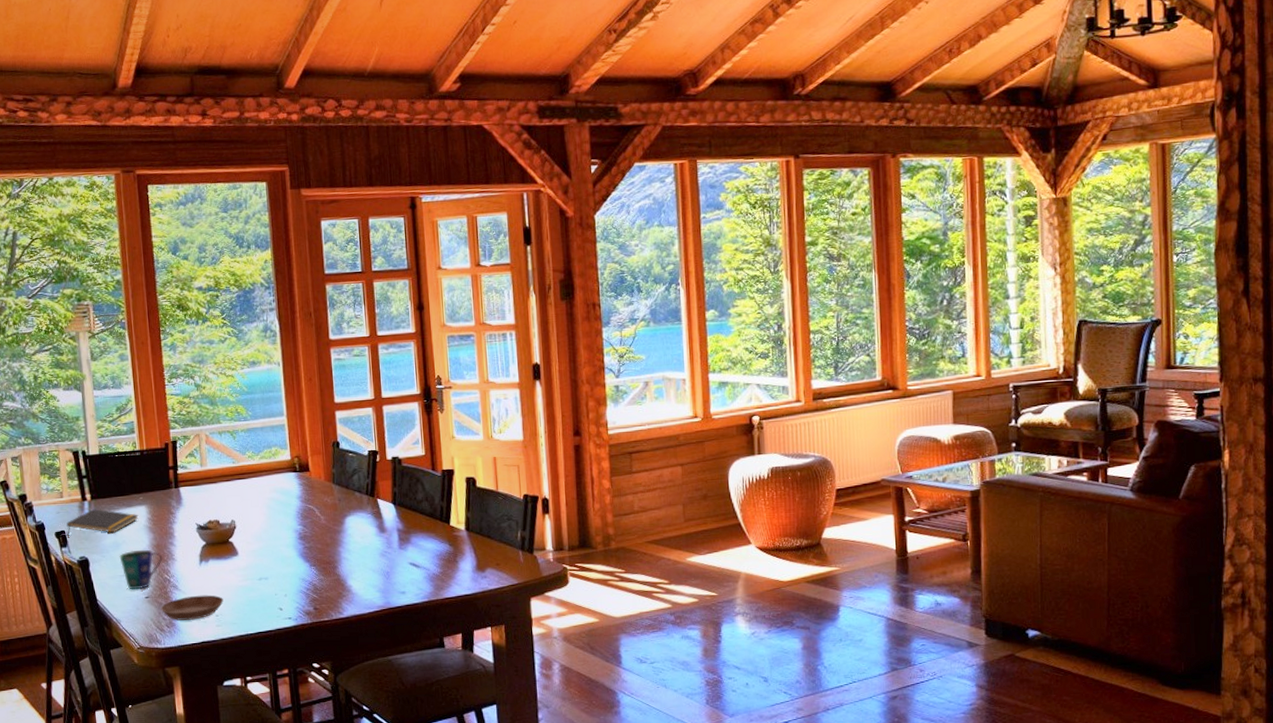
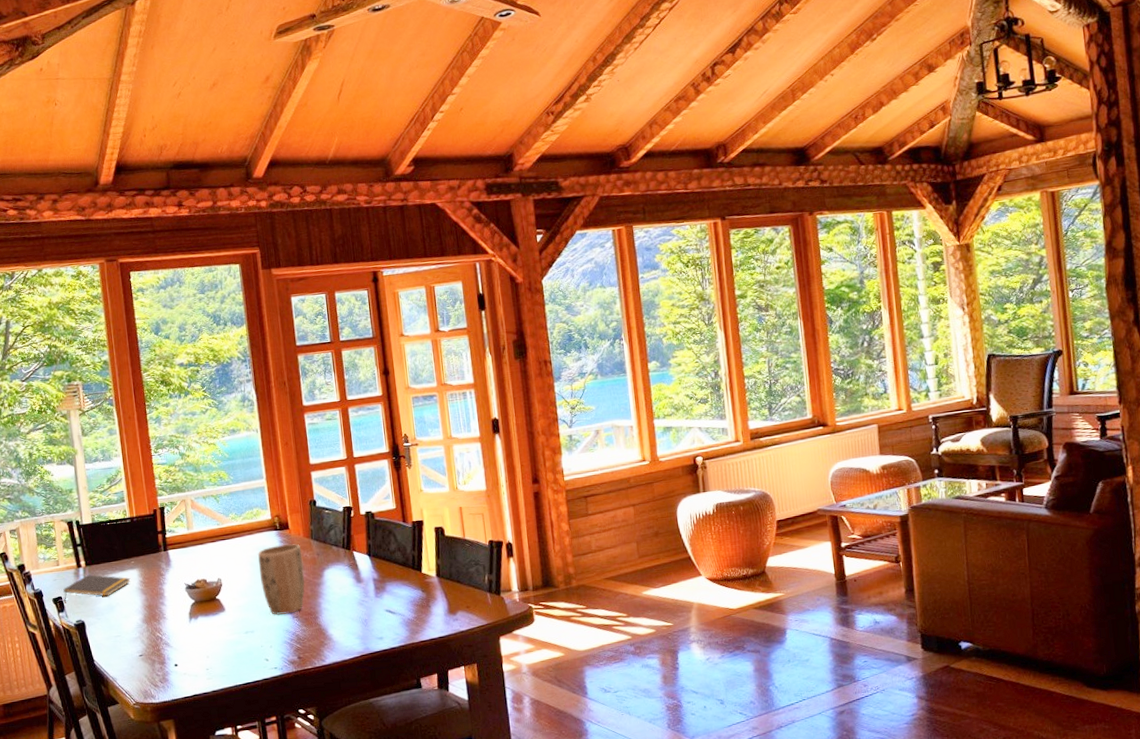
cup: present [119,549,163,590] -> none [113,610,155,649]
saucer: present [160,595,224,621] -> none [154,650,213,676]
plant pot: none [275,487,325,563] -> present [258,544,305,616]

